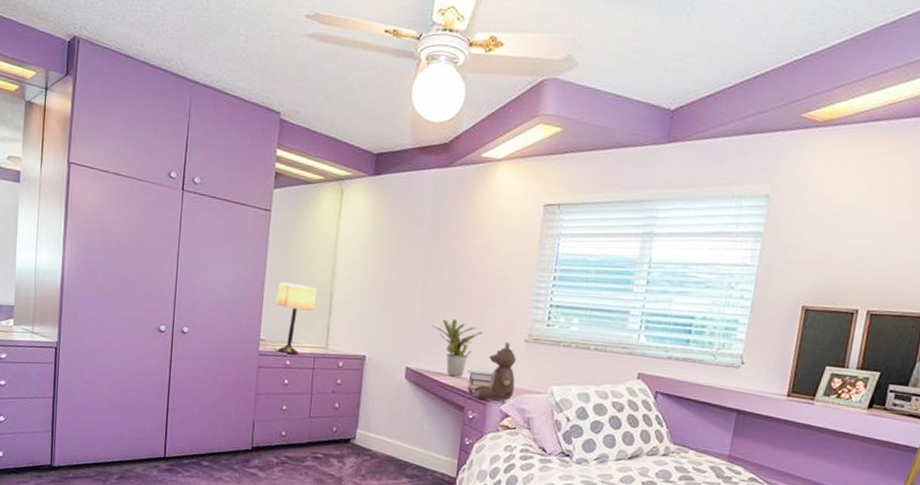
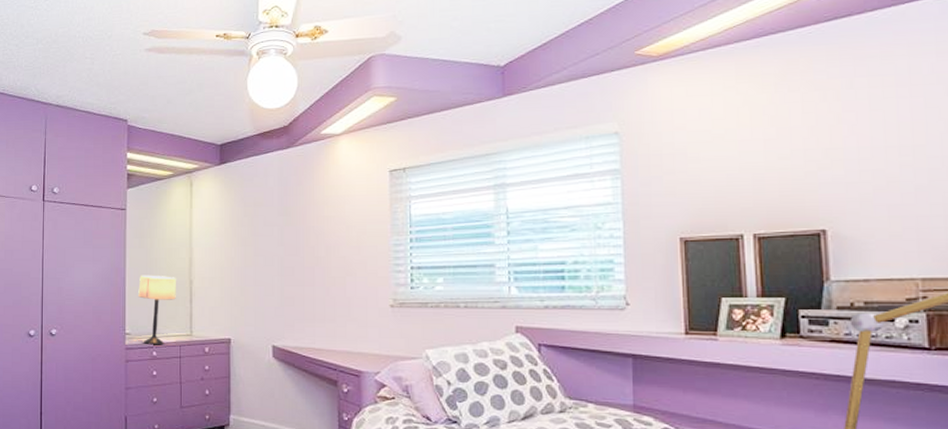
potted plant: present [432,319,483,378] -> none [293,292,346,351]
books: present [466,366,495,394] -> none [335,338,364,367]
stuffed bear: present [473,341,516,401] -> none [344,309,387,372]

